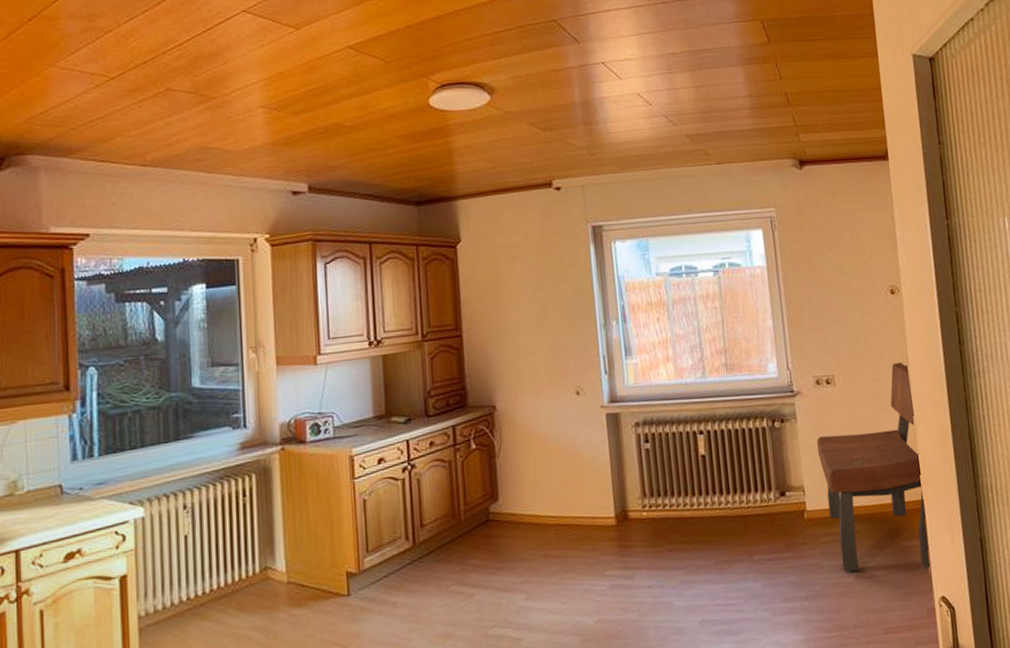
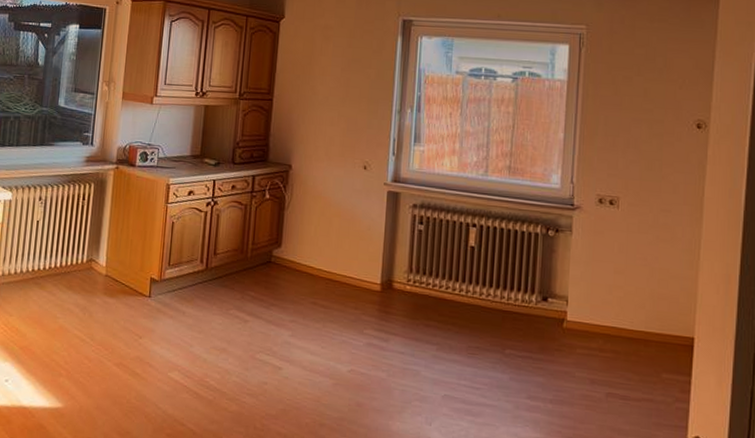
bench: present [817,362,930,572] -> none [588,197,702,405]

